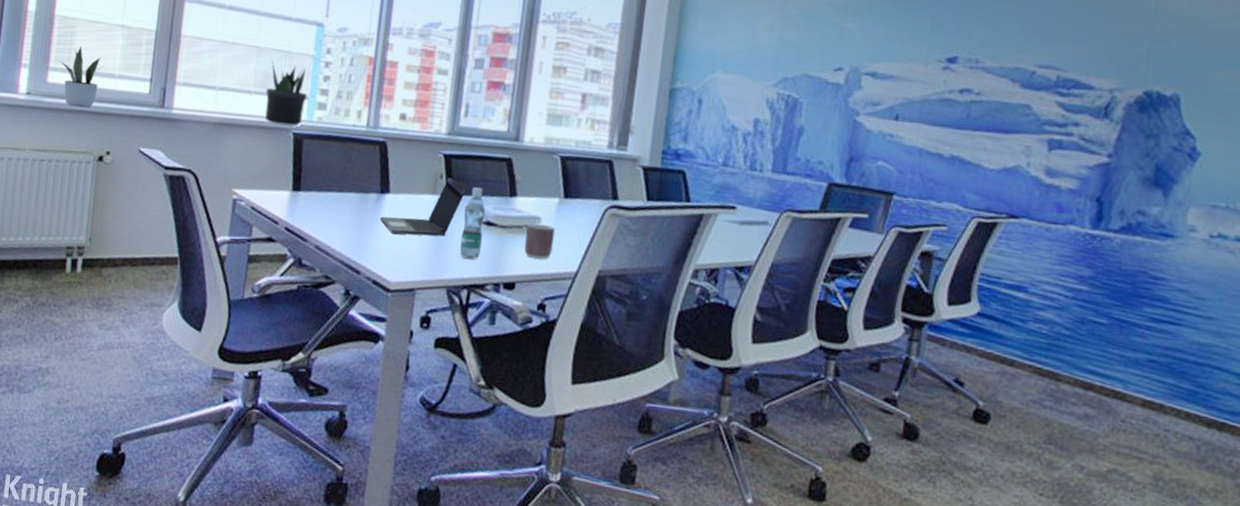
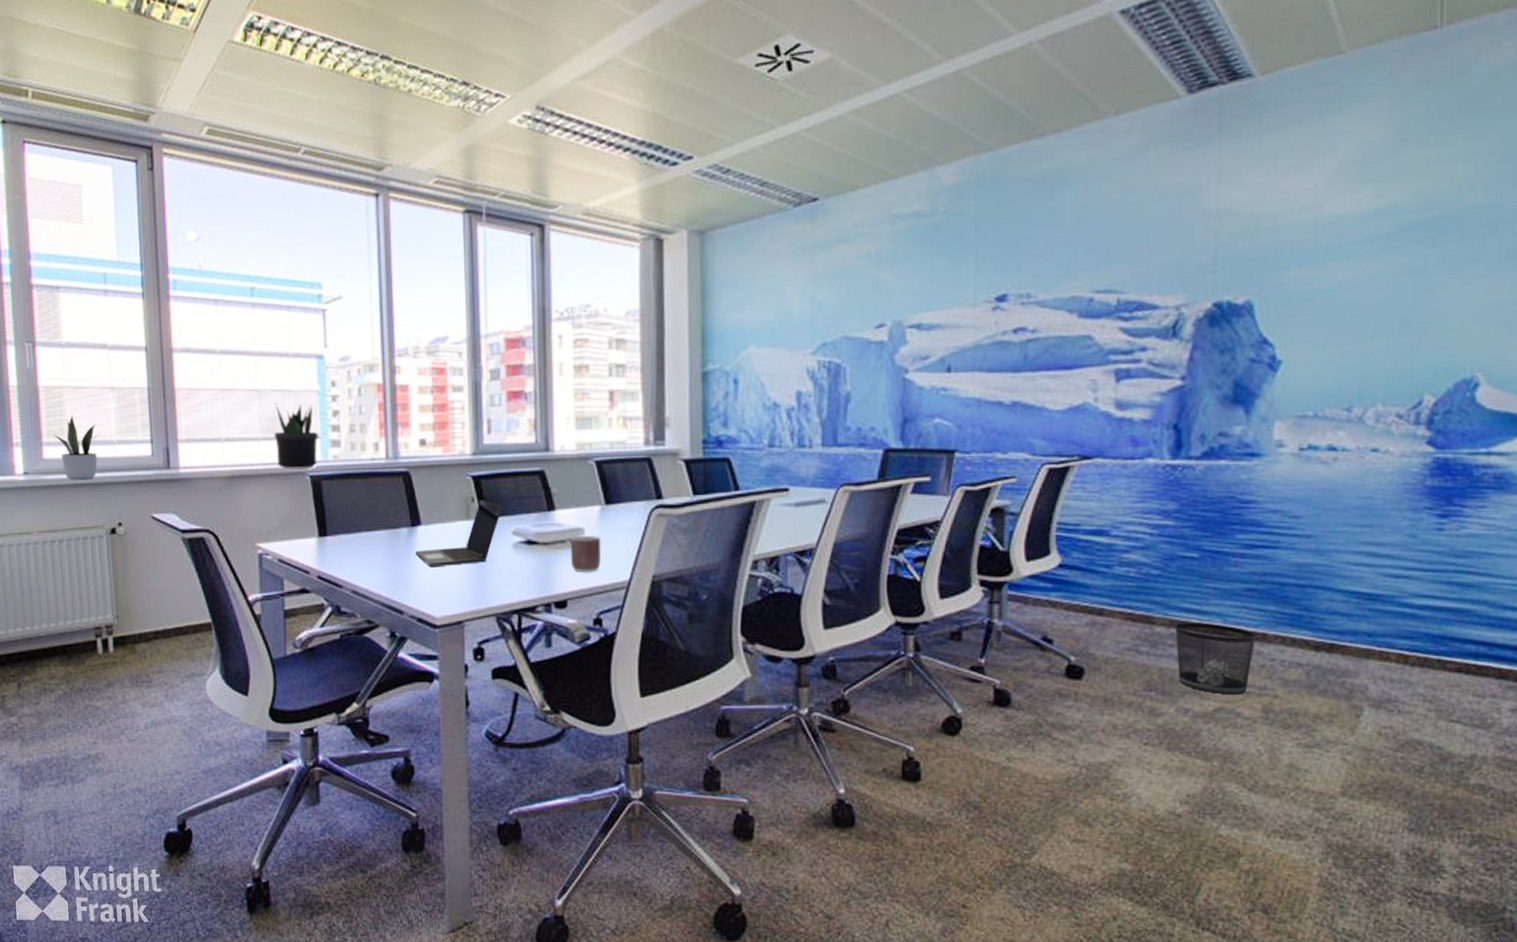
bottle: present [459,187,486,260] -> none [502,506,526,583]
waste bin: none [1077,383,1154,460] -> present [1174,622,1257,695]

